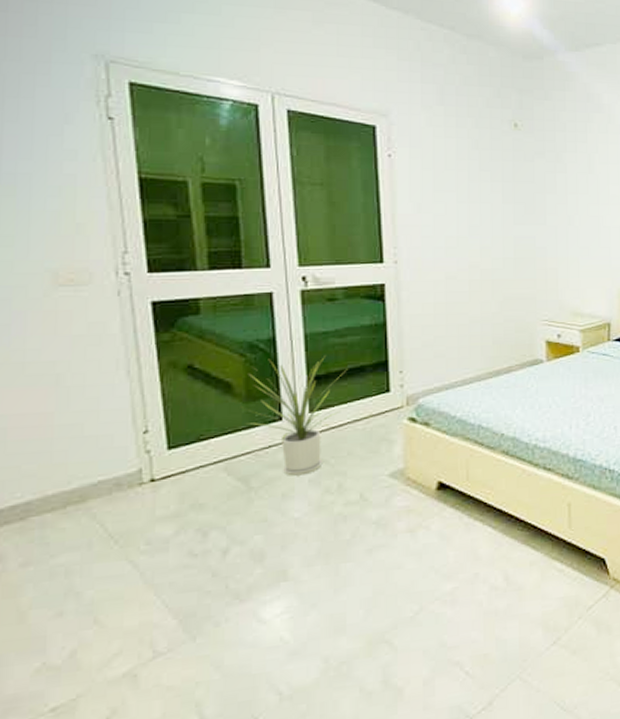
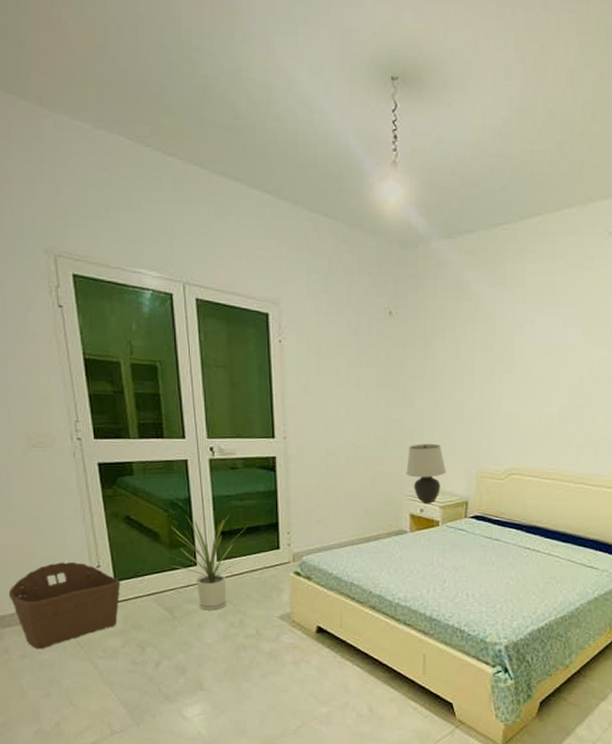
wicker basket: none [9,429,177,552] -> present [8,562,121,650]
table lamp: none [539,262,585,328] -> present [406,444,447,503]

